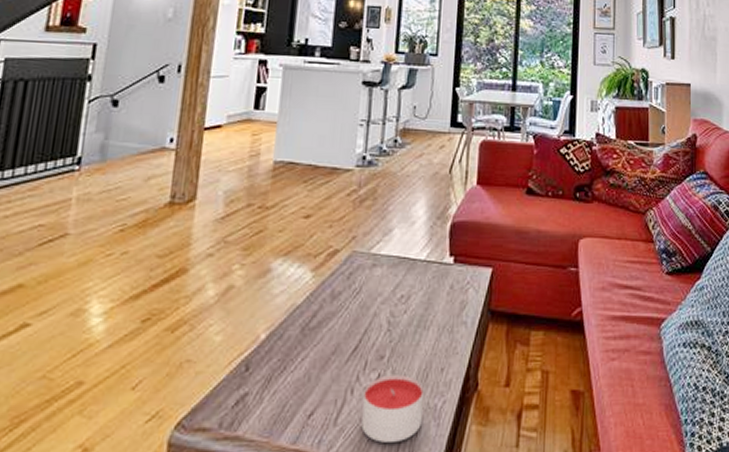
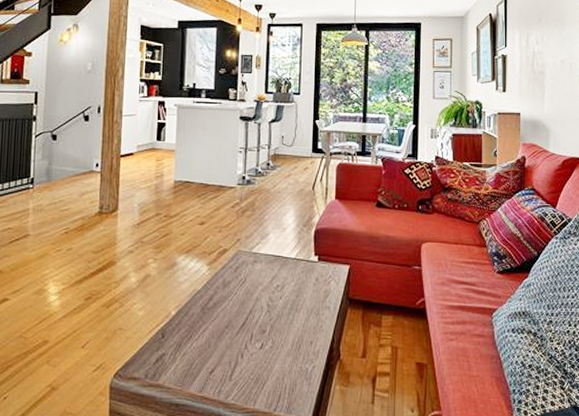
candle: present [361,374,424,443] -> none [250,345,297,395]

